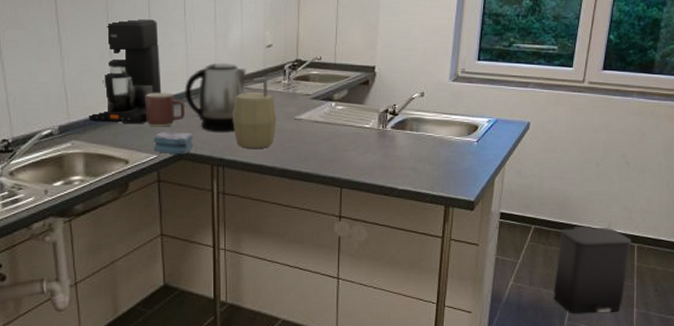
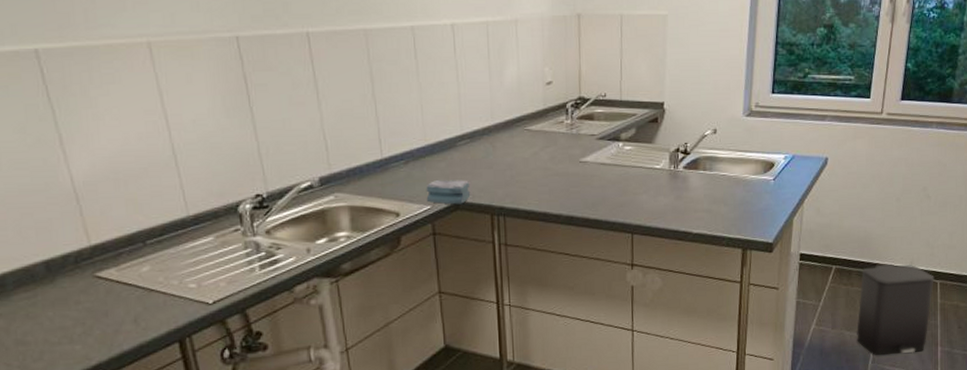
coffee maker: present [88,19,162,123] -> none [352,57,433,173]
mug: present [145,92,185,127] -> none [414,136,460,175]
kettle: present [185,62,246,131] -> none [458,102,525,178]
soap dispenser: present [232,76,276,150] -> none [512,116,560,196]

